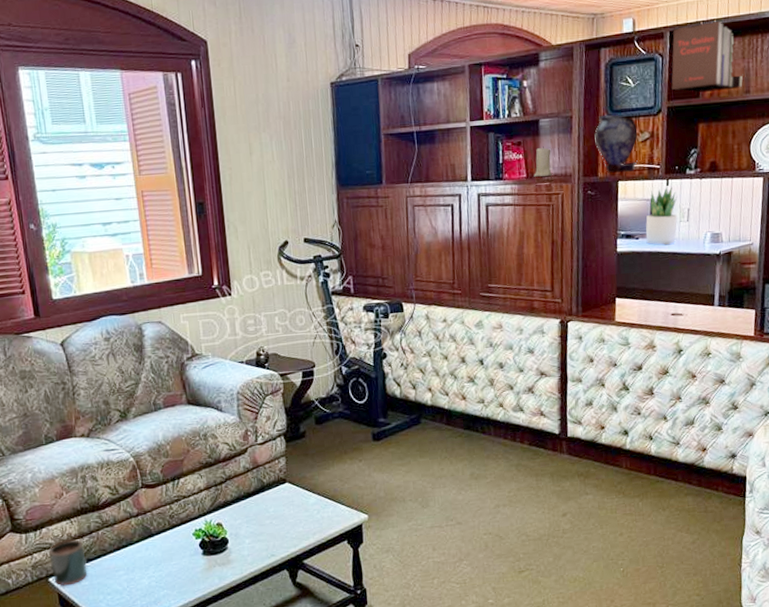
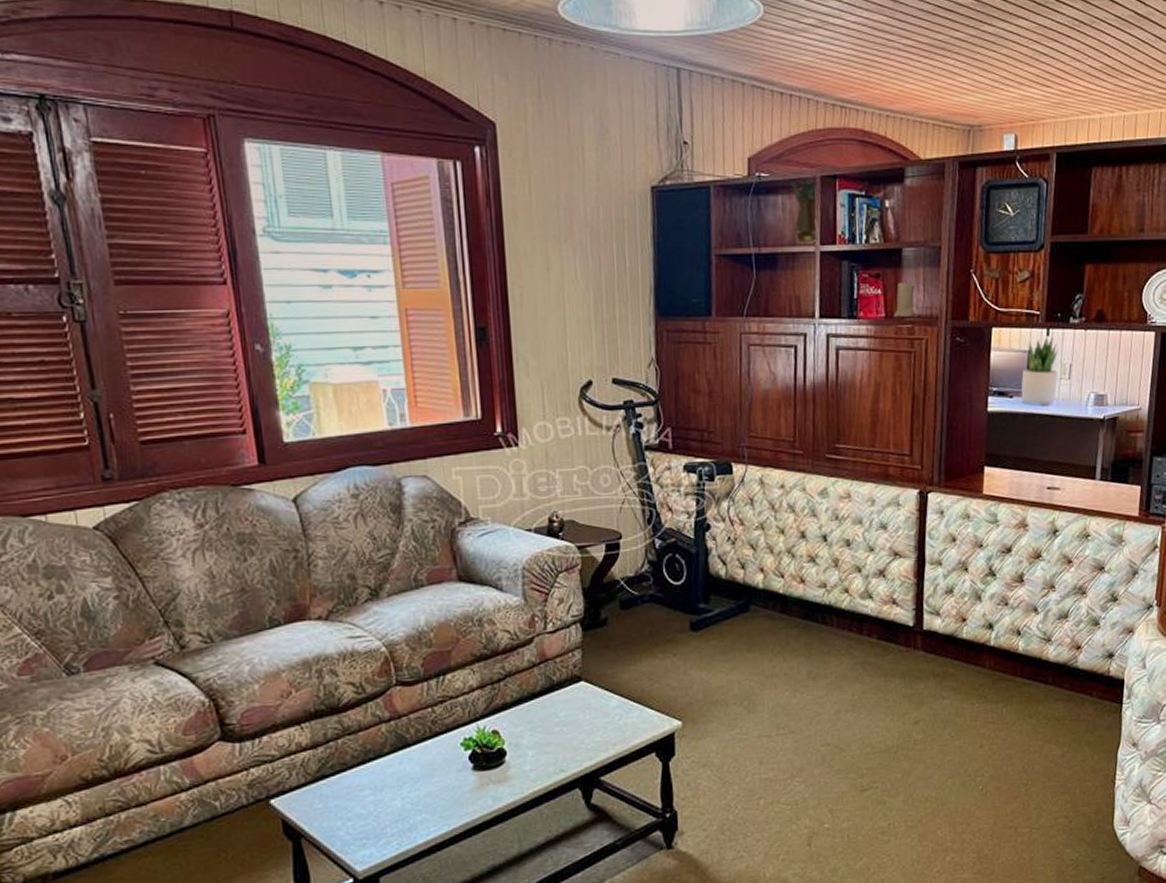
mug: present [48,539,88,585] -> none [270,749,322,809]
vase: none [443,68,468,120] -> present [790,178,818,243]
vase: present [594,114,638,174] -> none [966,247,1016,319]
books: present [671,20,743,93] -> none [1056,144,1138,227]

